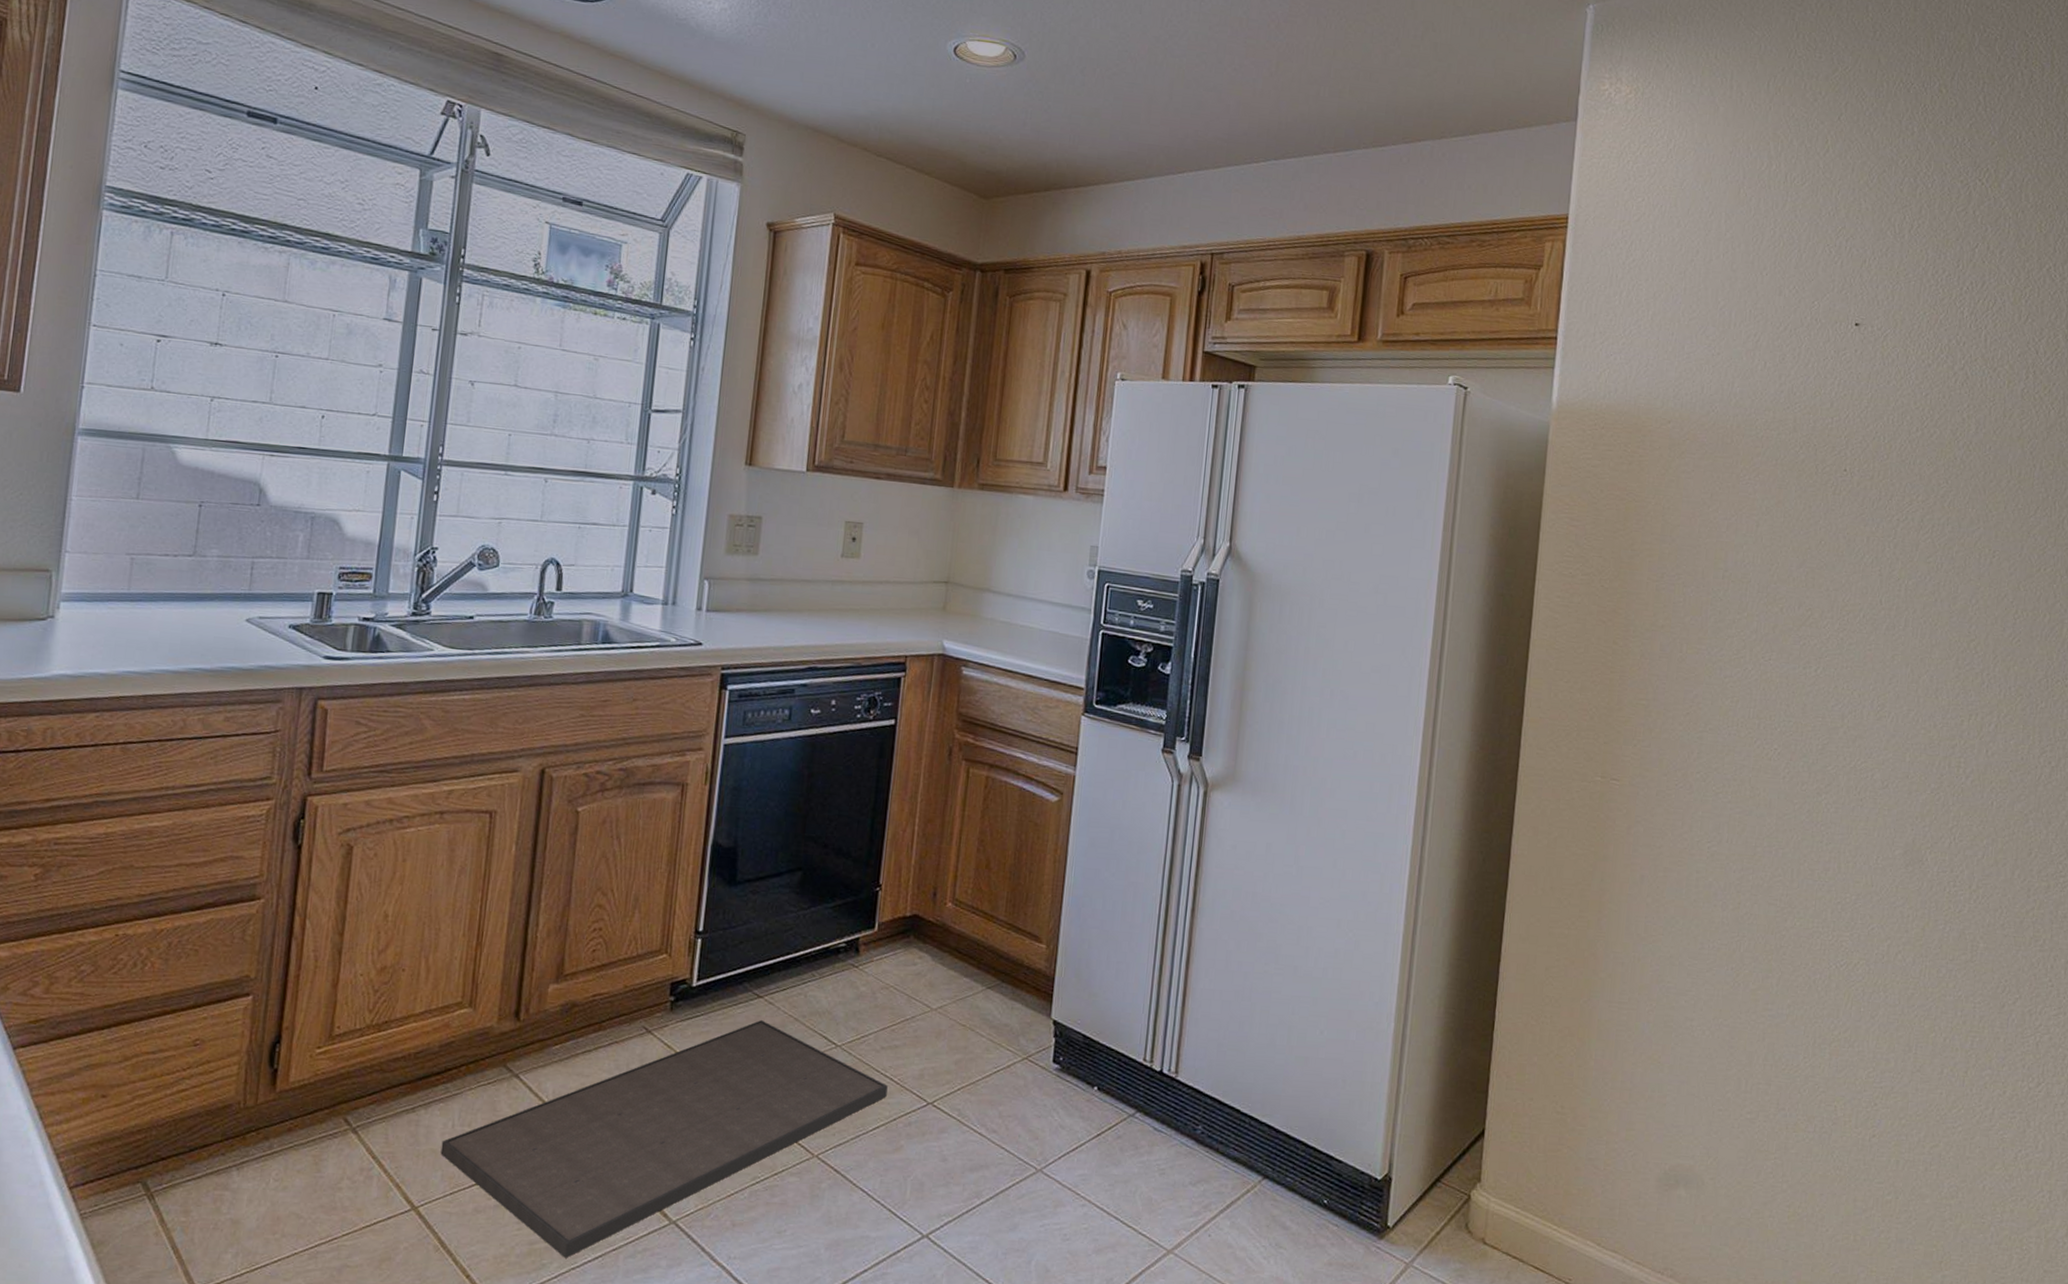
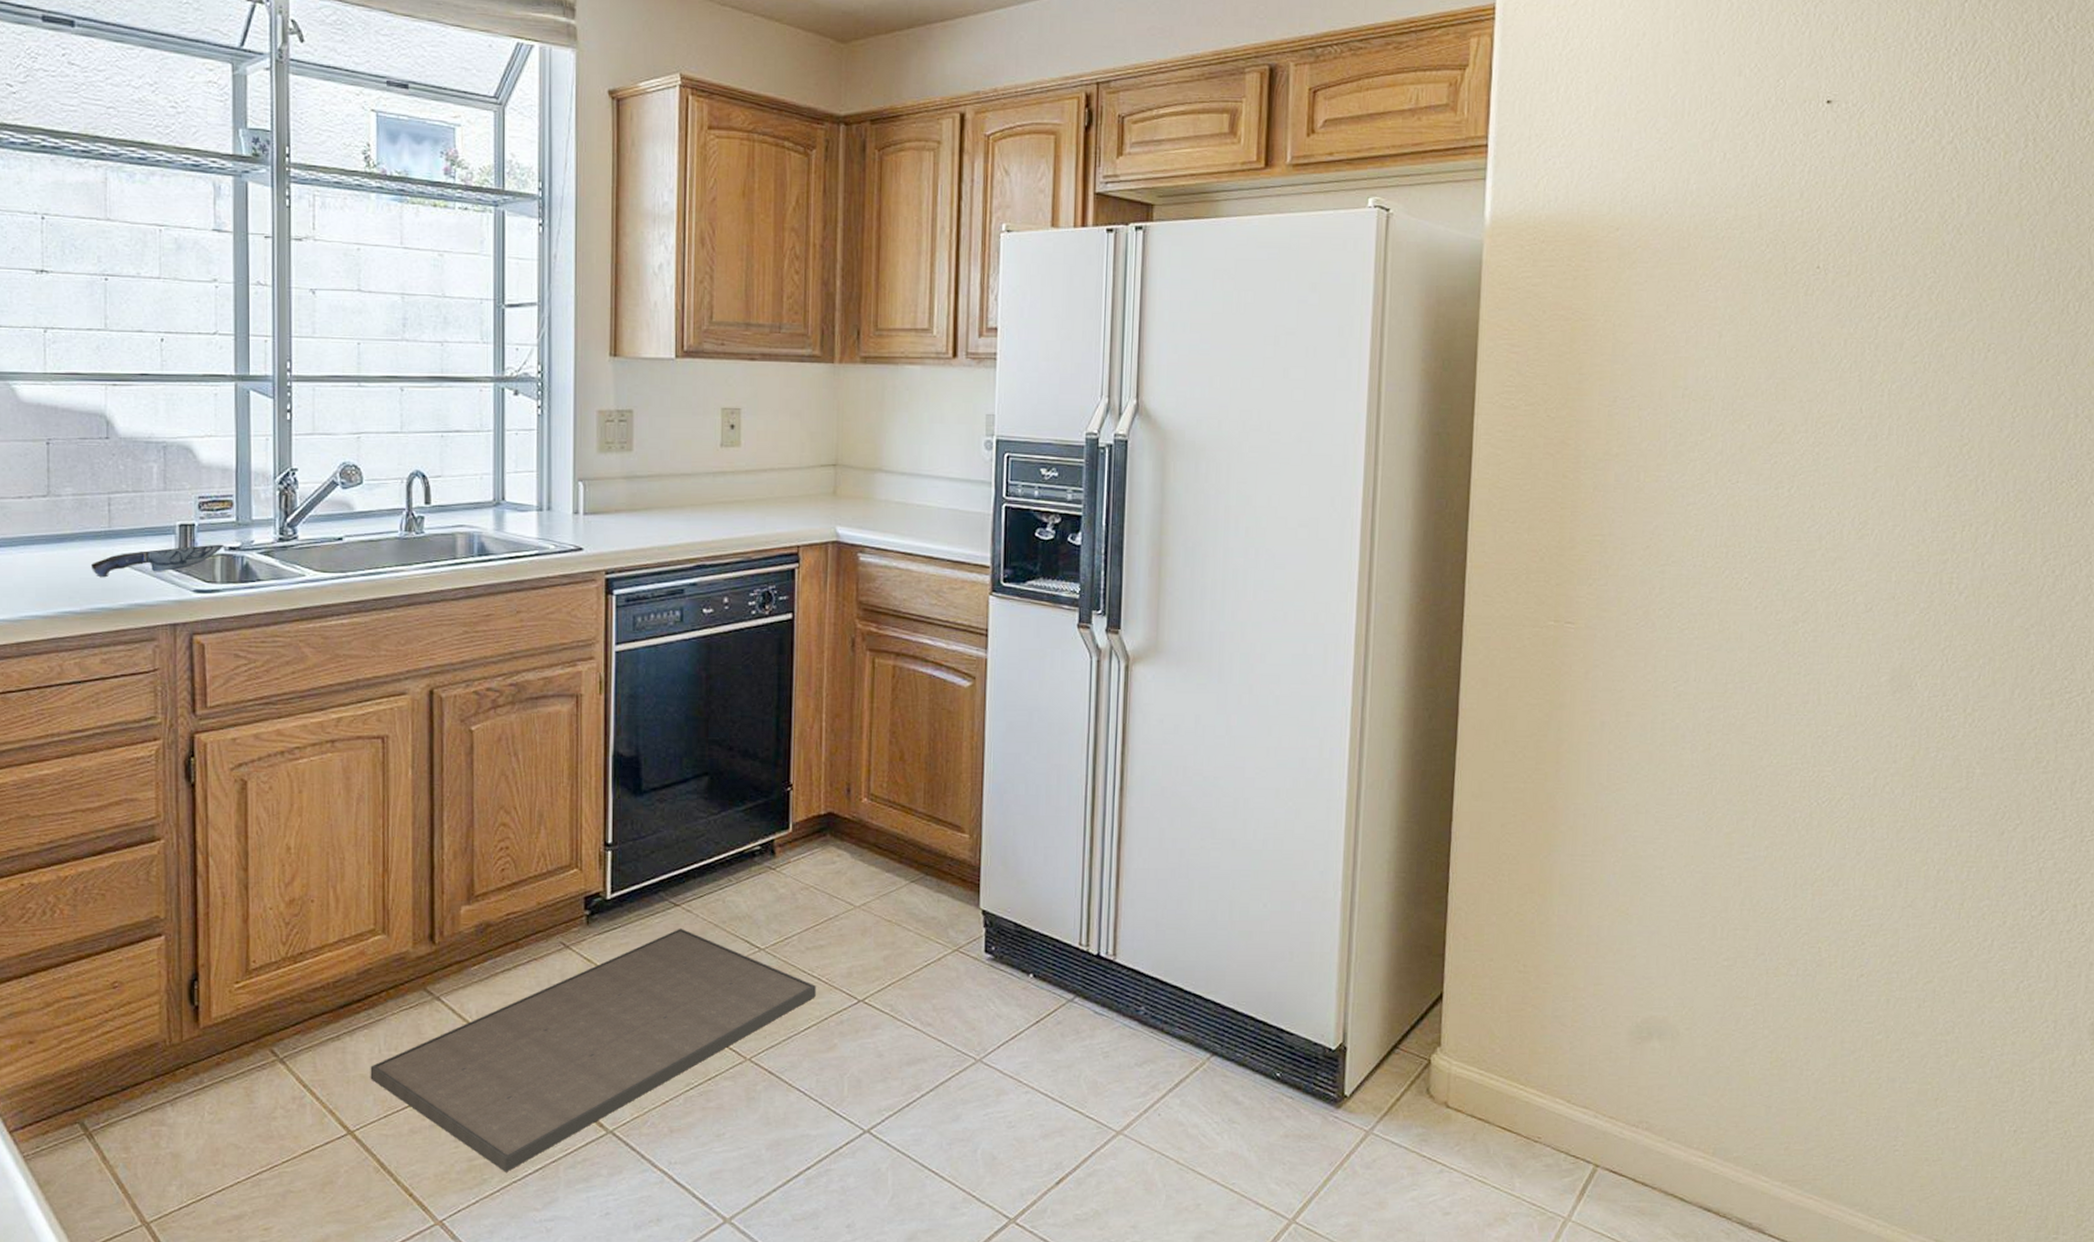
knife: none [227,613,358,638] -> present [91,544,223,578]

